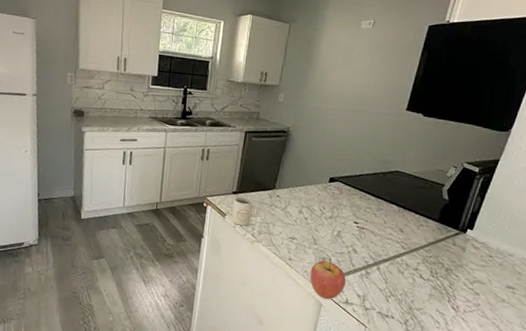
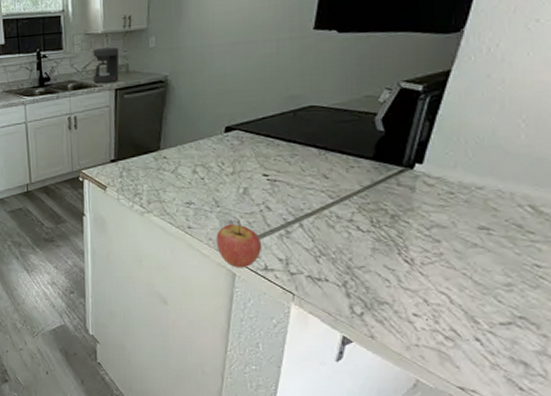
coffee maker: none [228,94,254,126] -> present [93,47,120,85]
mug: present [231,196,260,226] -> none [112,163,146,197]

